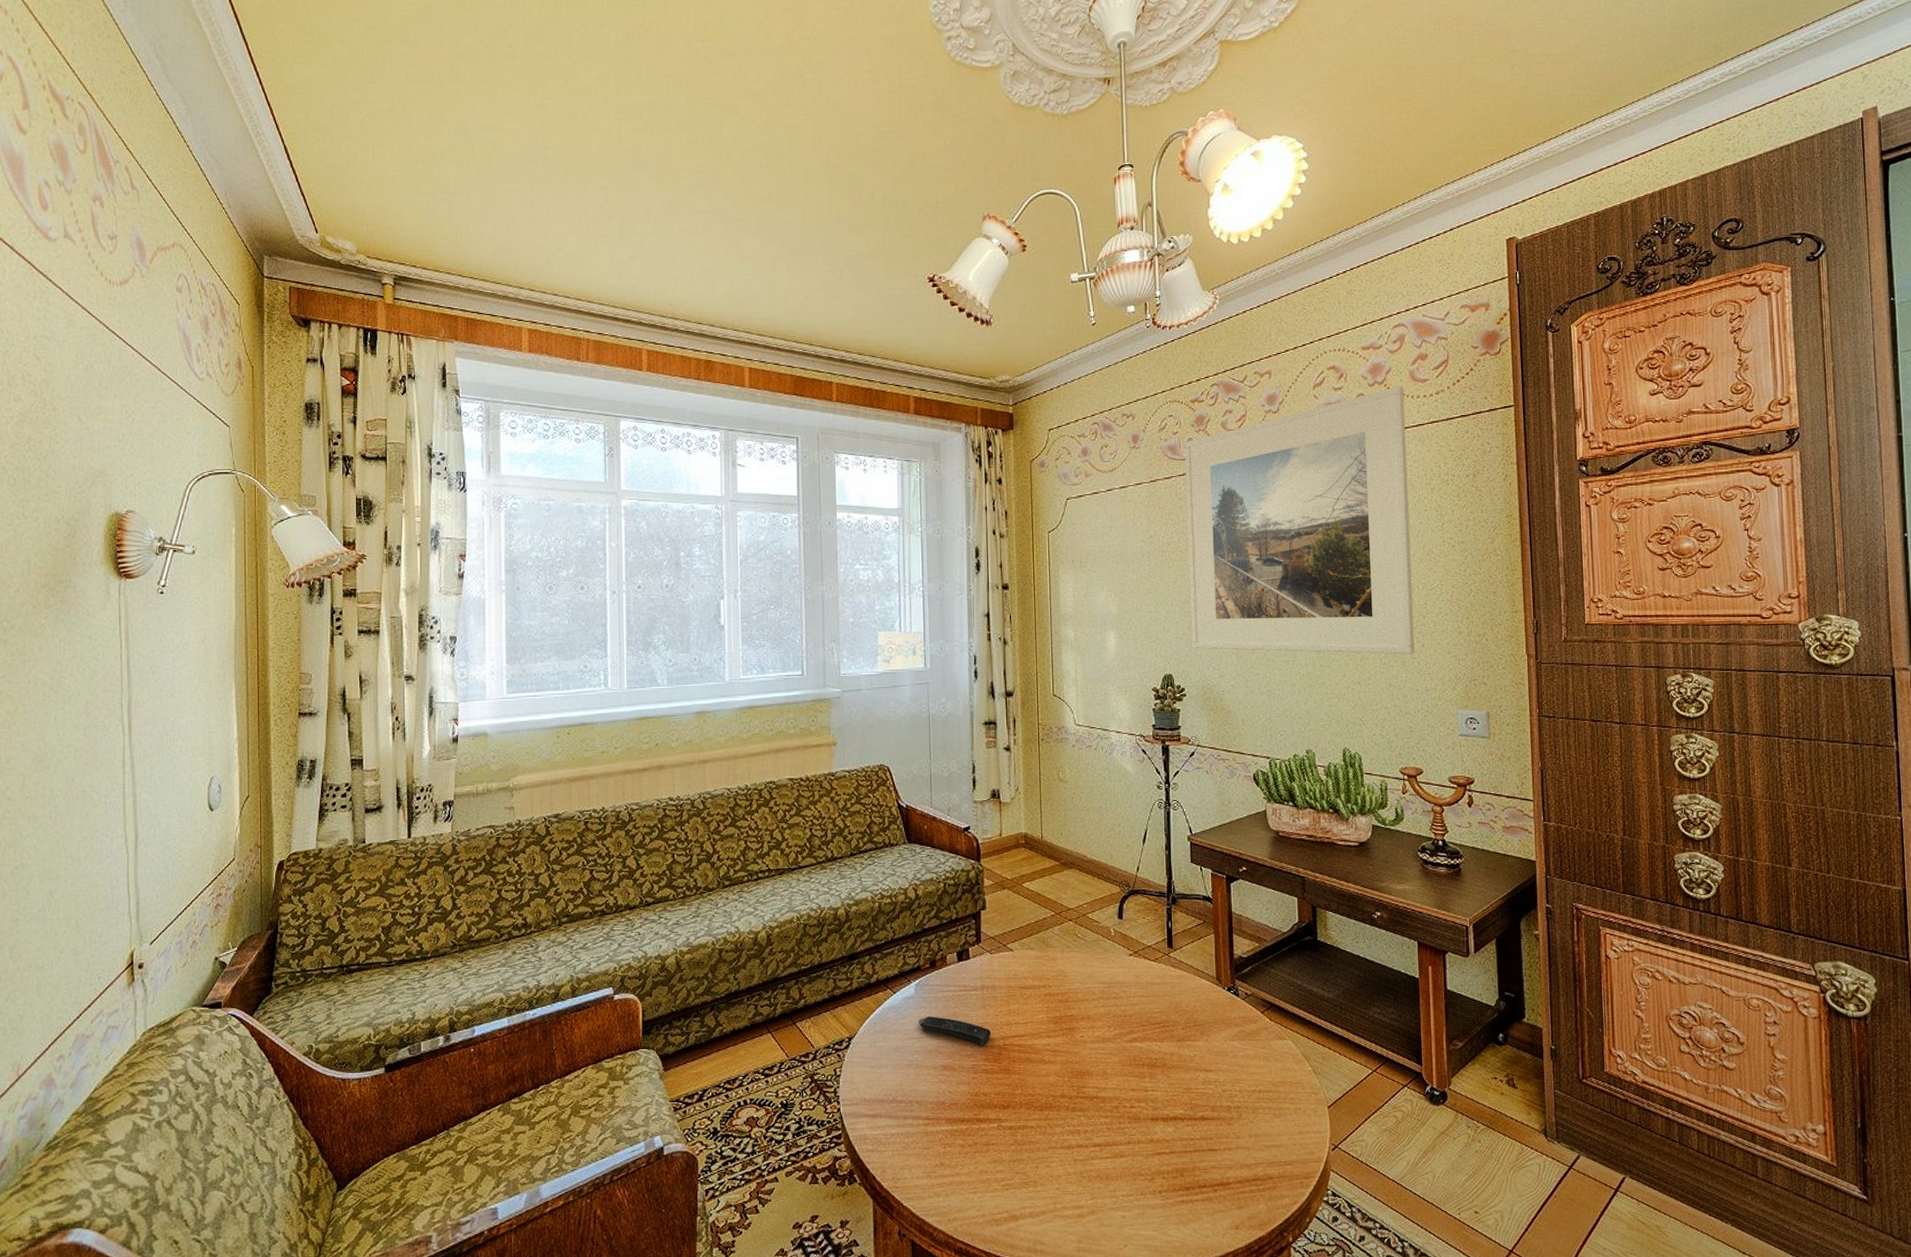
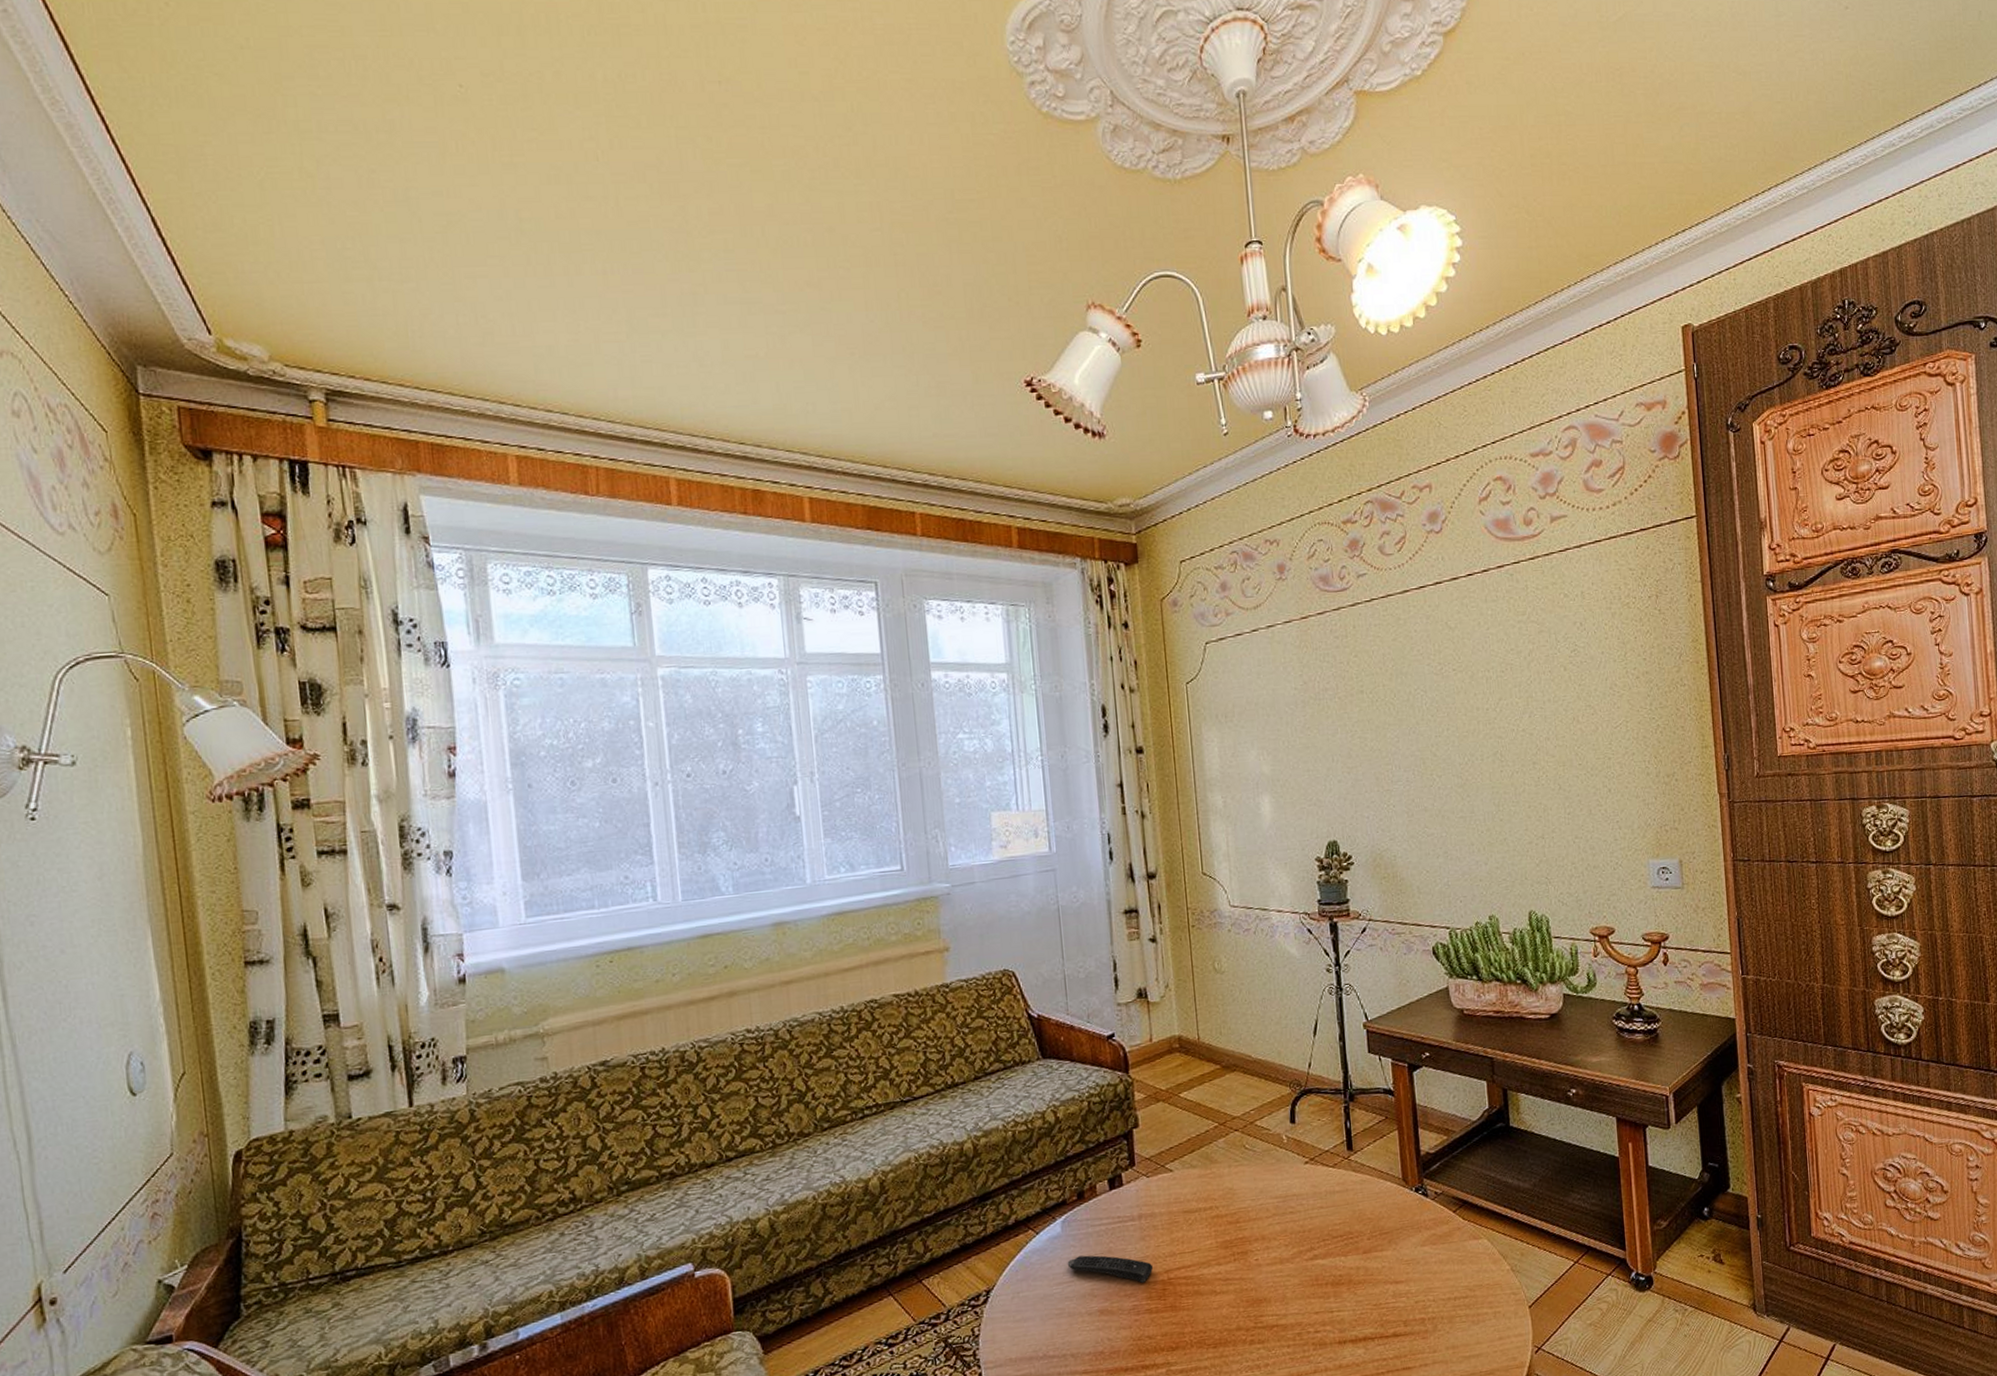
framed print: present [1185,386,1415,655] -> none [1338,498,1601,810]

